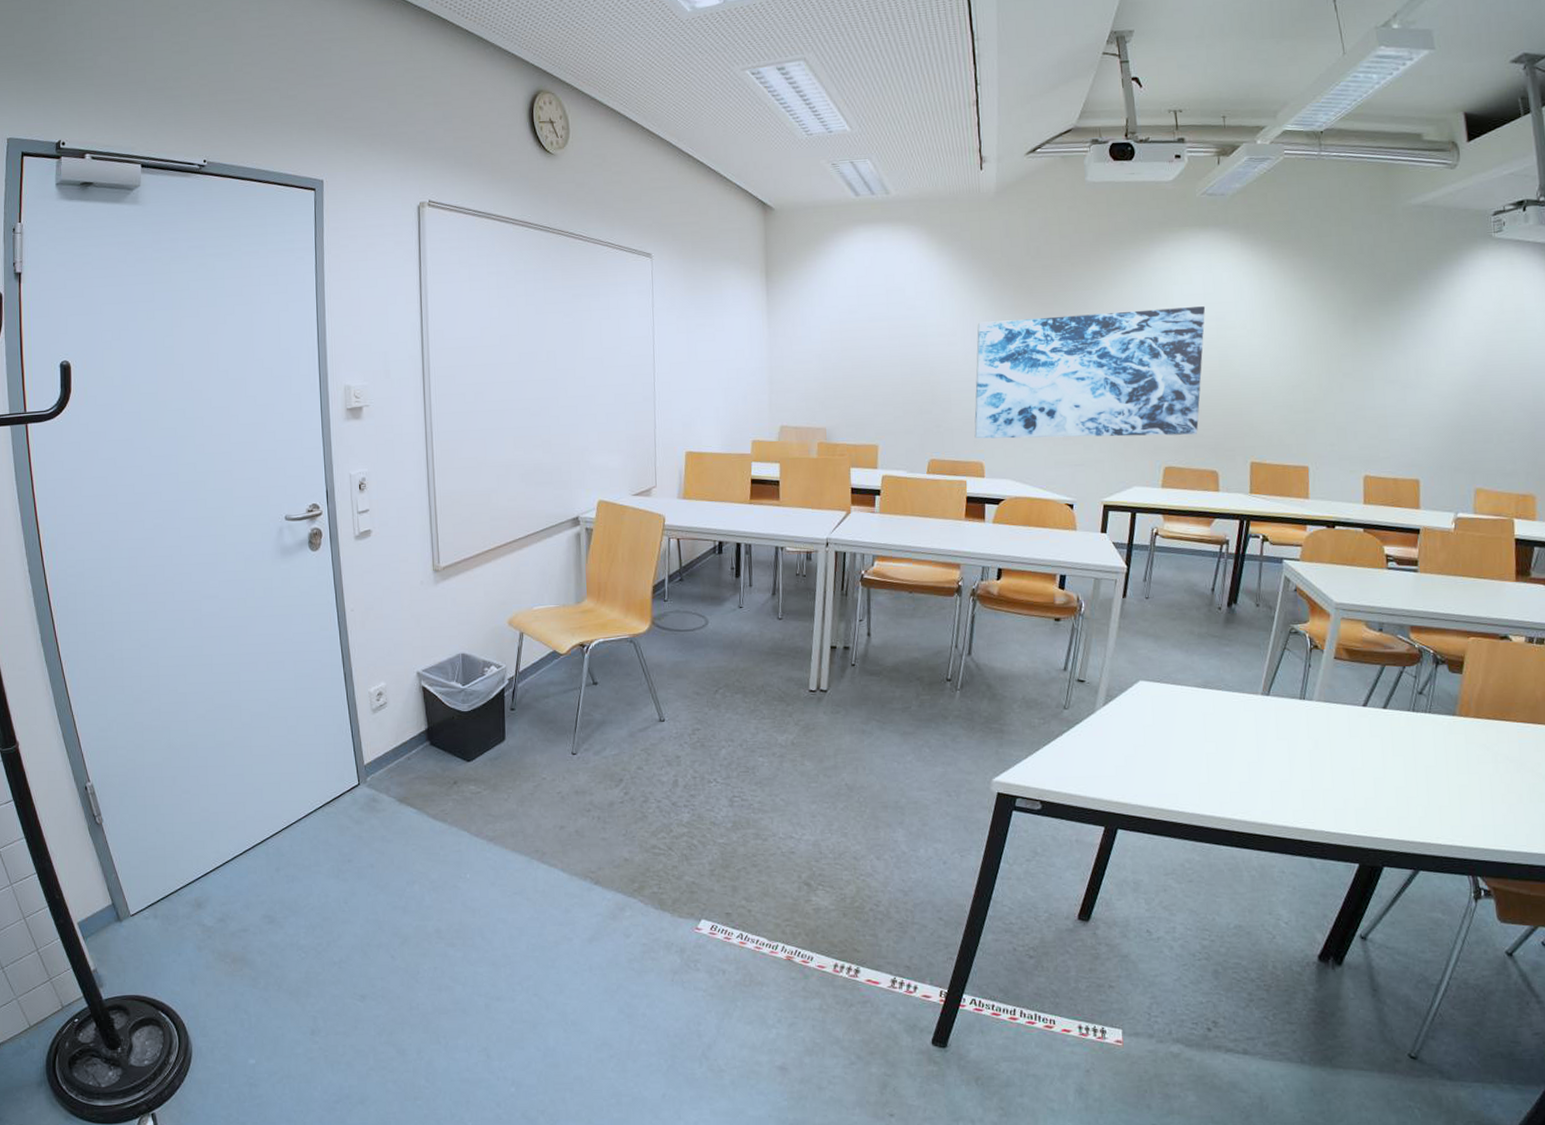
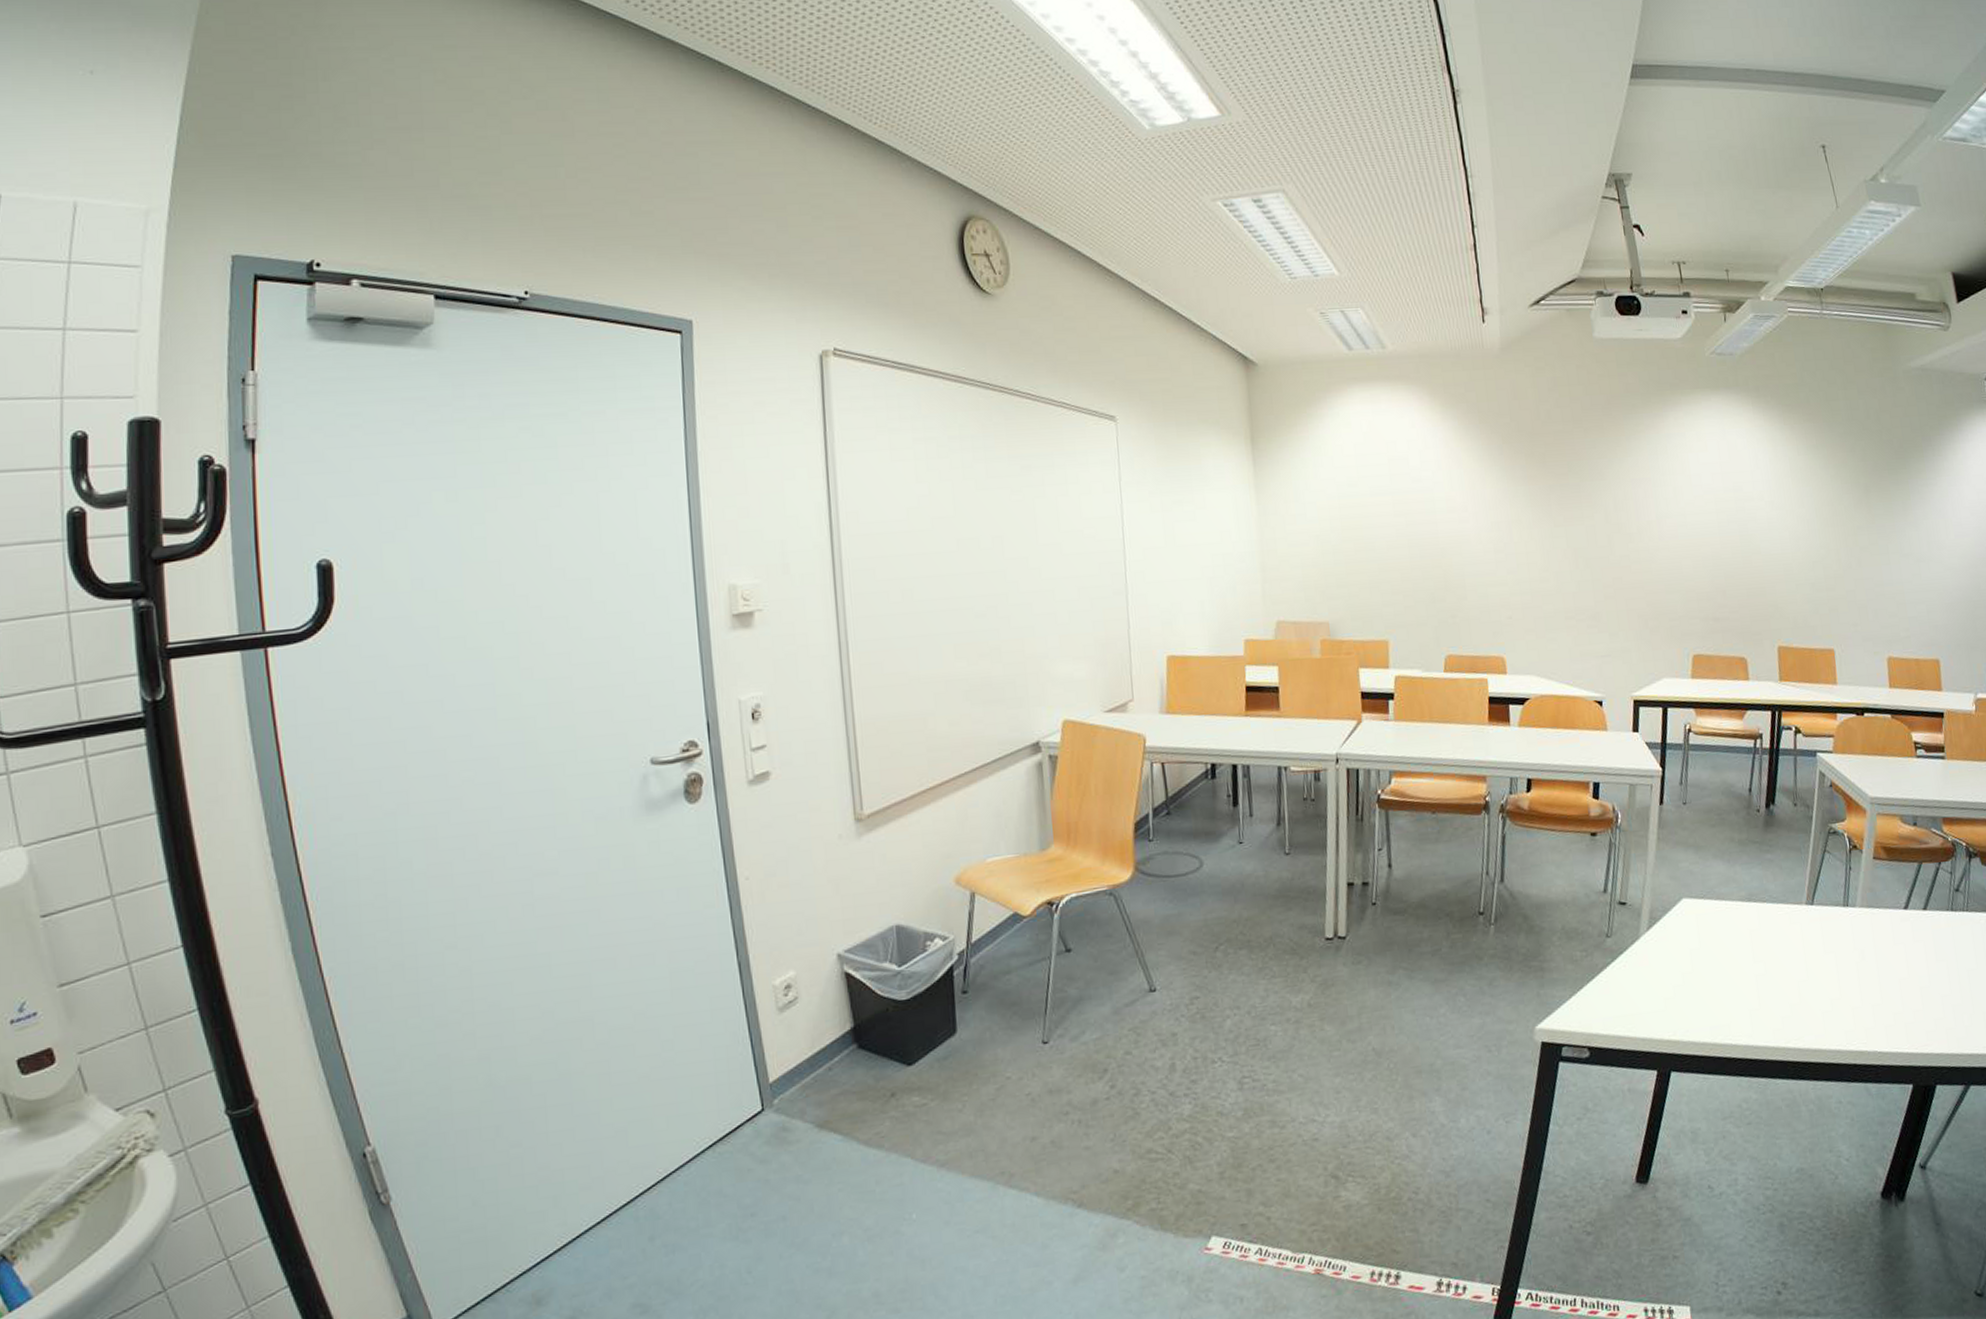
wall art: present [974,306,1206,439] -> none [1489,476,1724,630]

